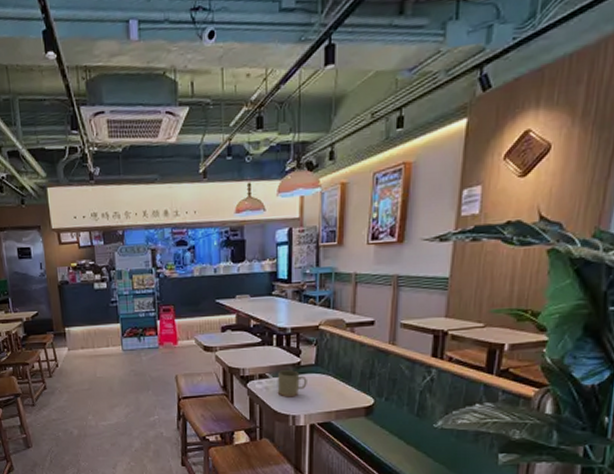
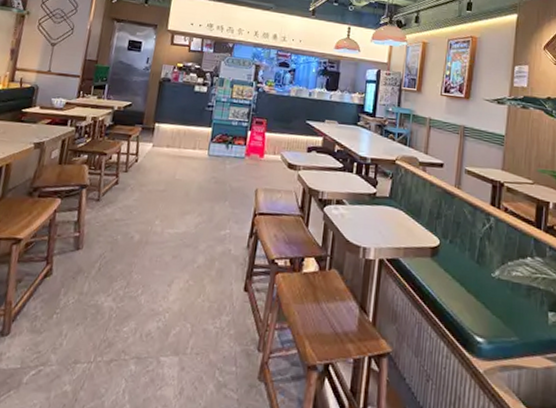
mug: present [277,370,307,397] -> none [351,198,381,228]

